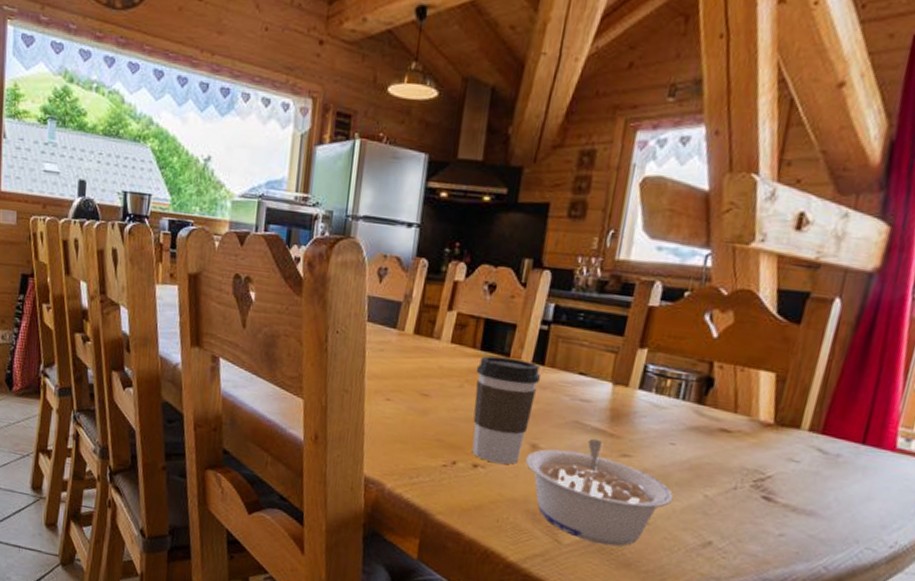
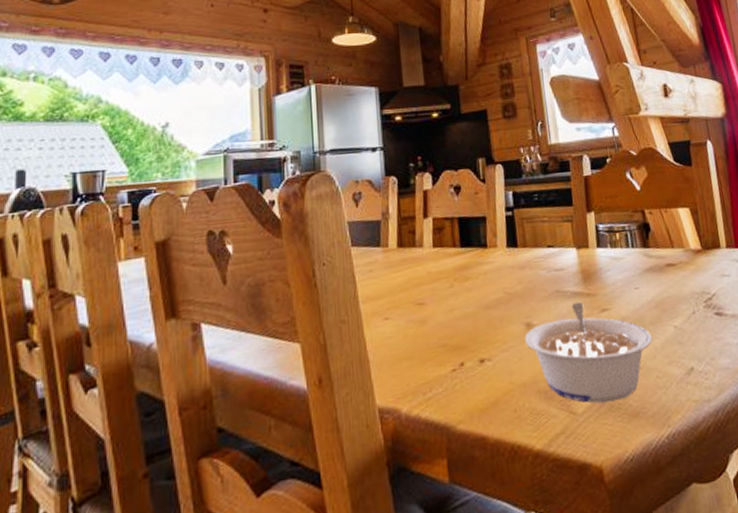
coffee cup: present [472,355,541,464] -> none [460,246,519,353]

